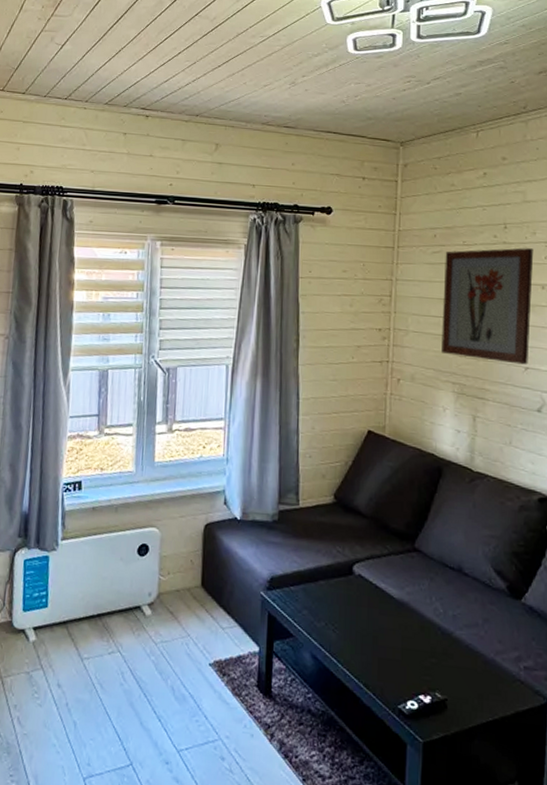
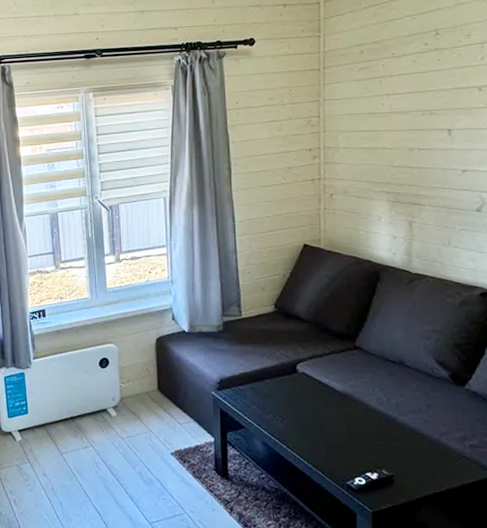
wall art: present [441,248,534,365] -> none [373,51,469,168]

